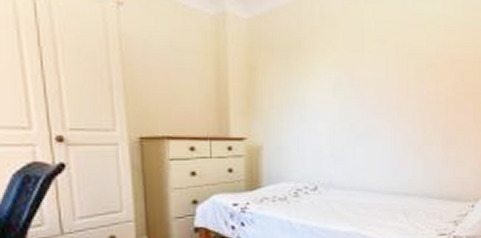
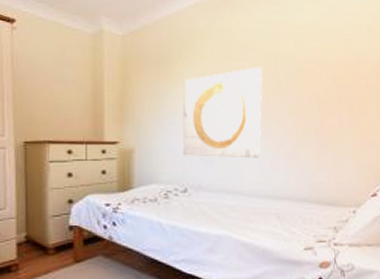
wall art: none [312,59,395,155] -> present [182,66,263,158]

